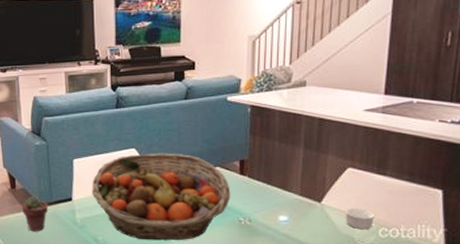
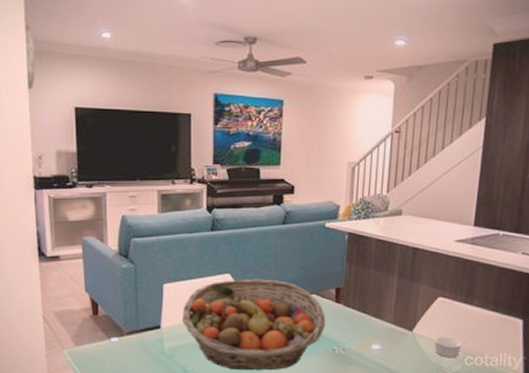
potted succulent: present [22,196,48,232] -> none [105,323,134,362]

